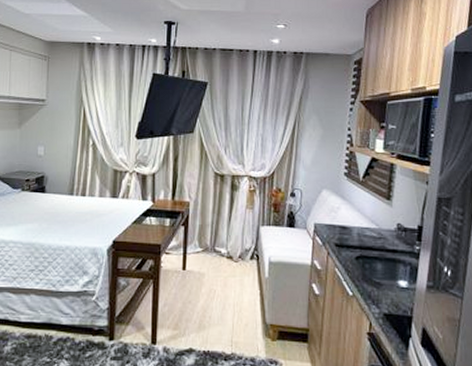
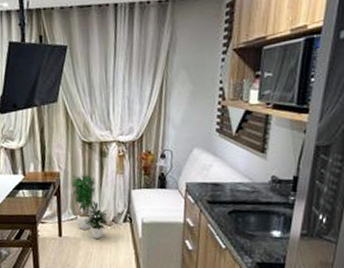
potted plant: none [200,204,236,275] -> present [71,172,109,239]

